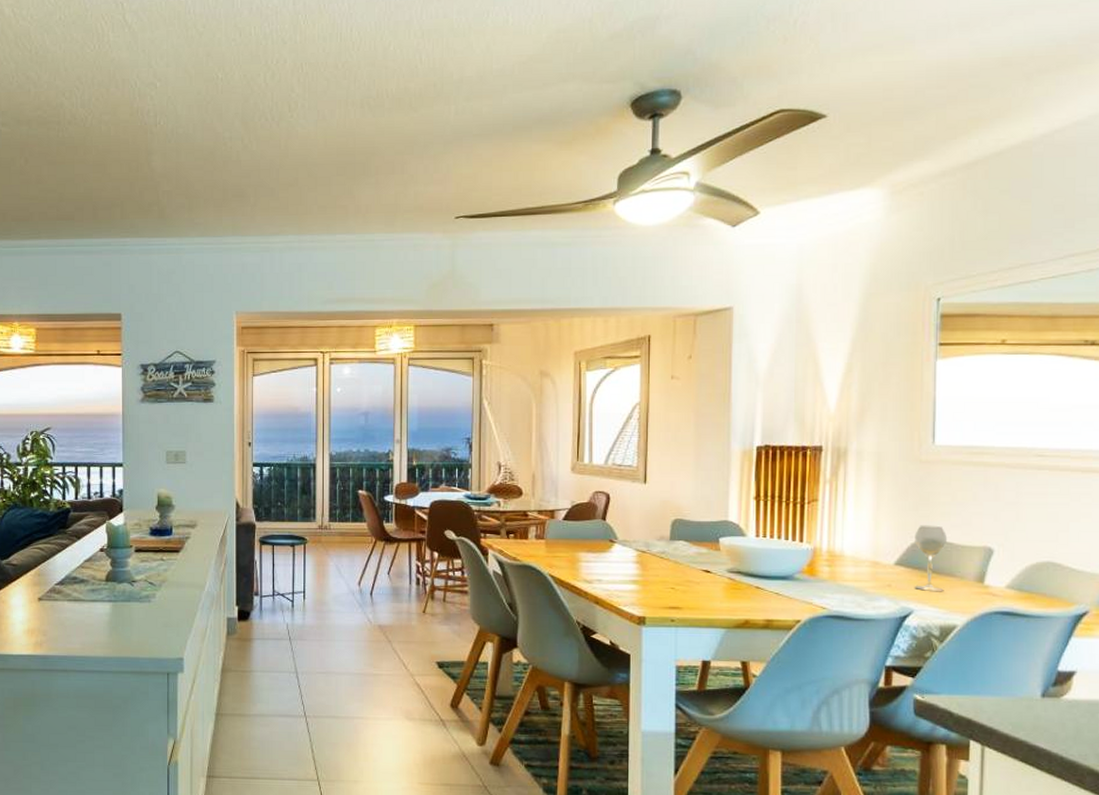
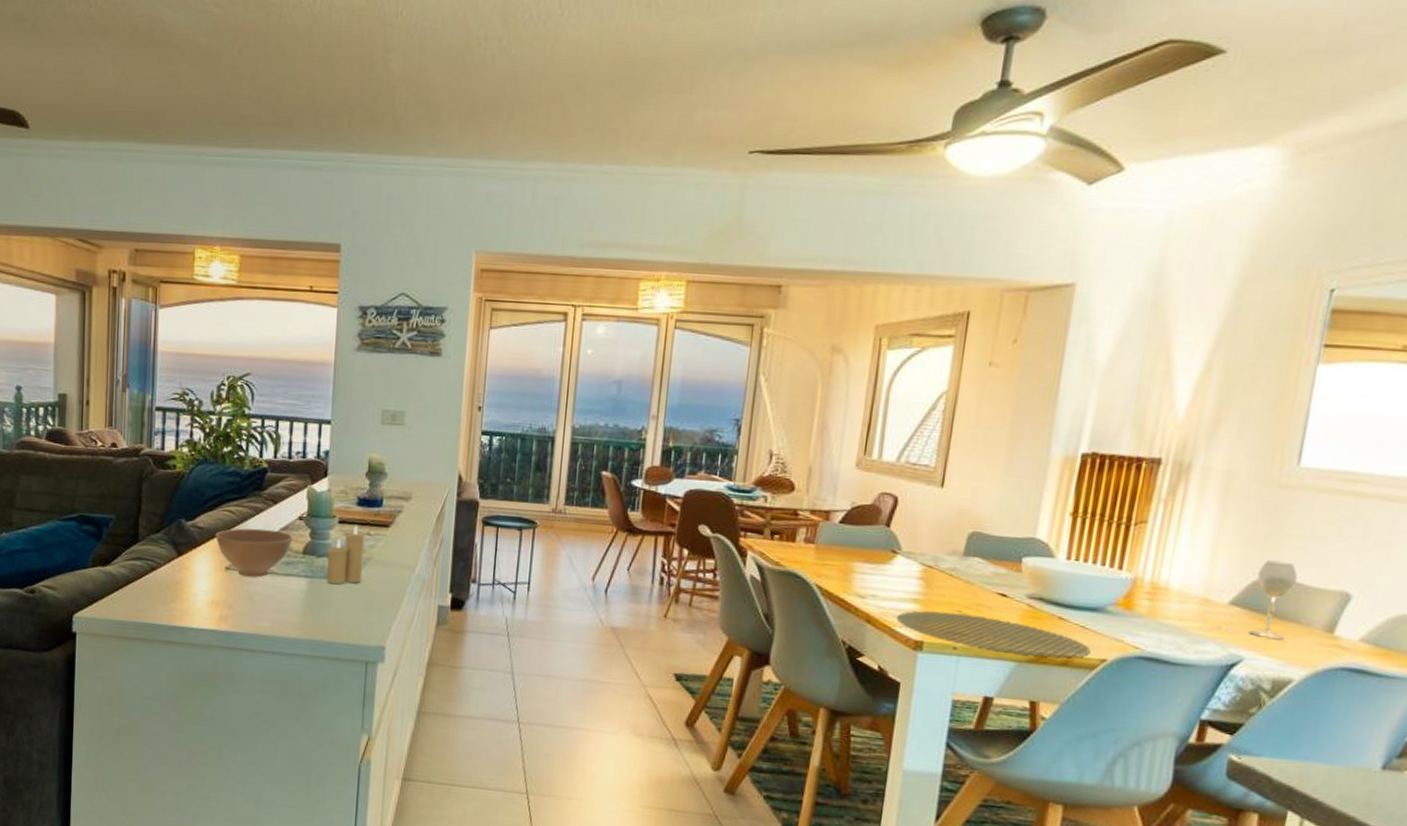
bowl: none [27,562,96,605] -> present [215,528,293,577]
candle: none [127,552,159,606] -> present [325,525,365,585]
place mat: none [620,590,787,623] -> present [896,610,1091,658]

